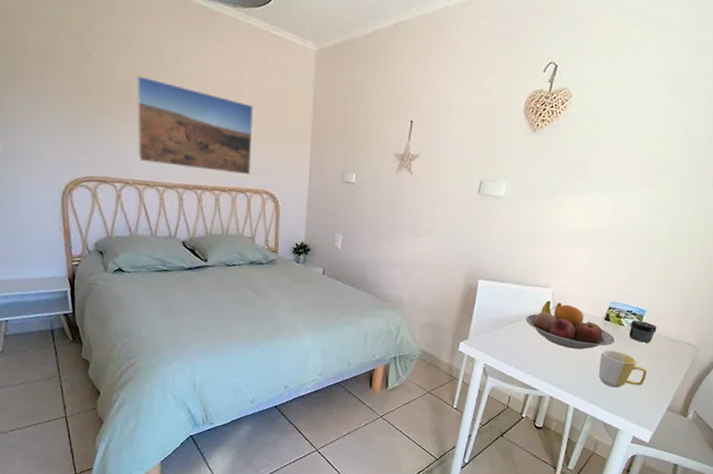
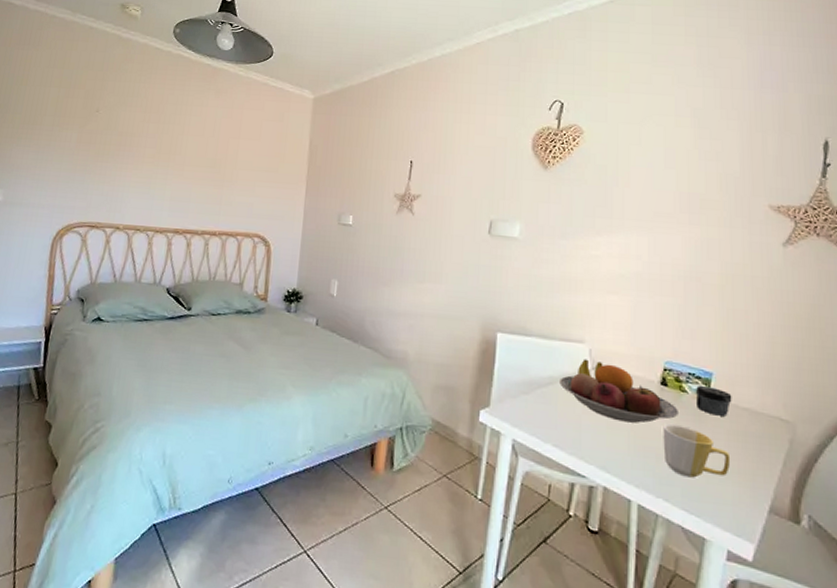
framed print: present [136,75,253,176] -> none [131,126,249,219]

